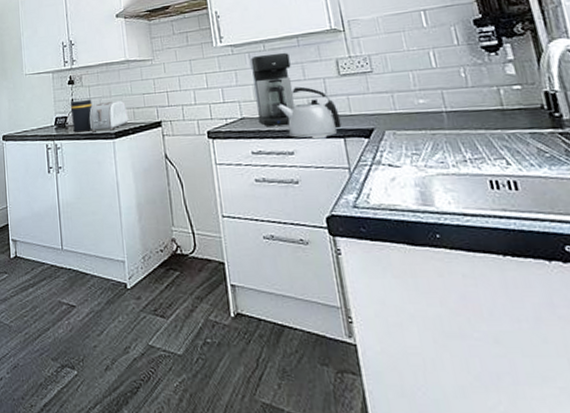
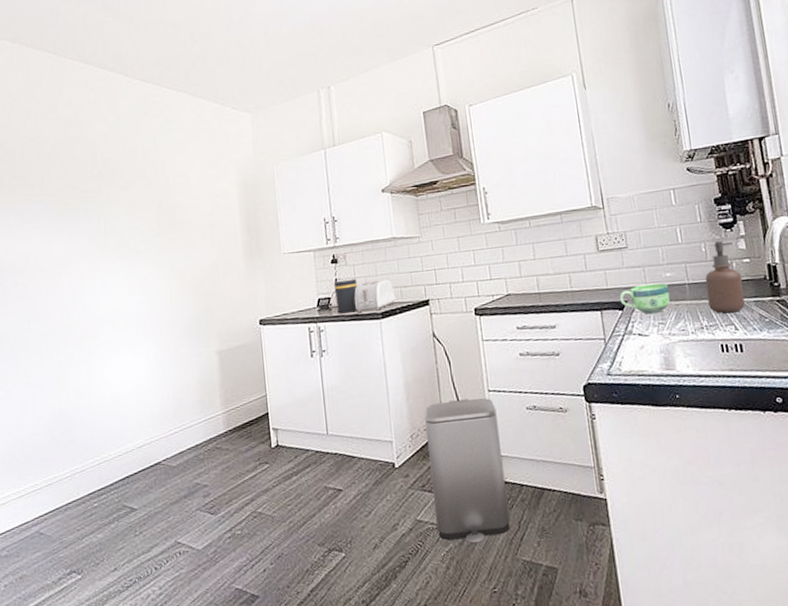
pedal bin: none [156,223,248,377] -> present [424,398,510,544]
coffee maker: present [251,52,295,126] -> none [517,229,557,302]
kettle: present [276,86,342,139] -> none [540,262,599,313]
cup: none [364,110,426,144] -> present [619,283,671,314]
soap dispenser: none [466,66,518,146] -> present [705,241,745,313]

